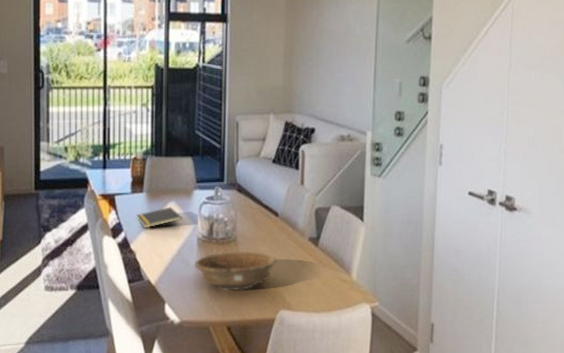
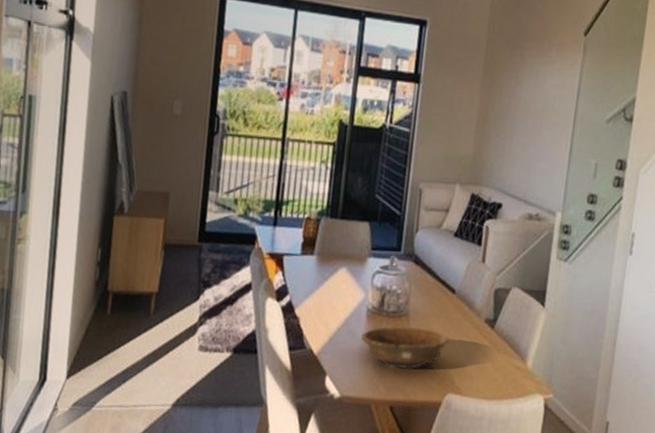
notepad: present [136,207,182,228] -> none [304,273,353,294]

